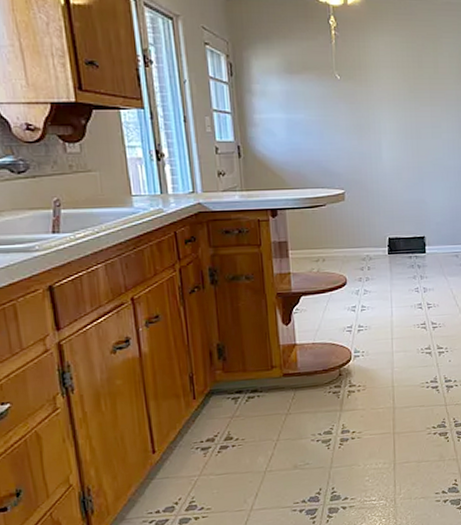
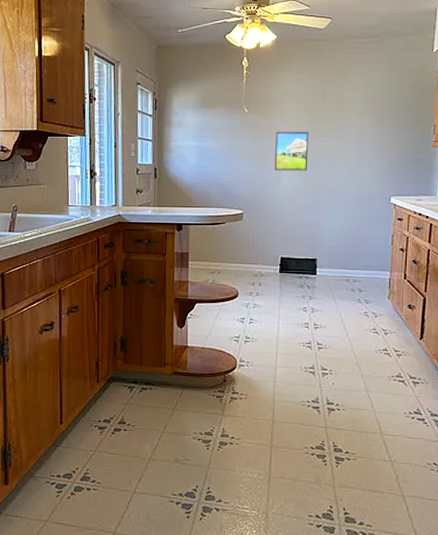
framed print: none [373,100,409,144] -> present [274,131,309,171]

